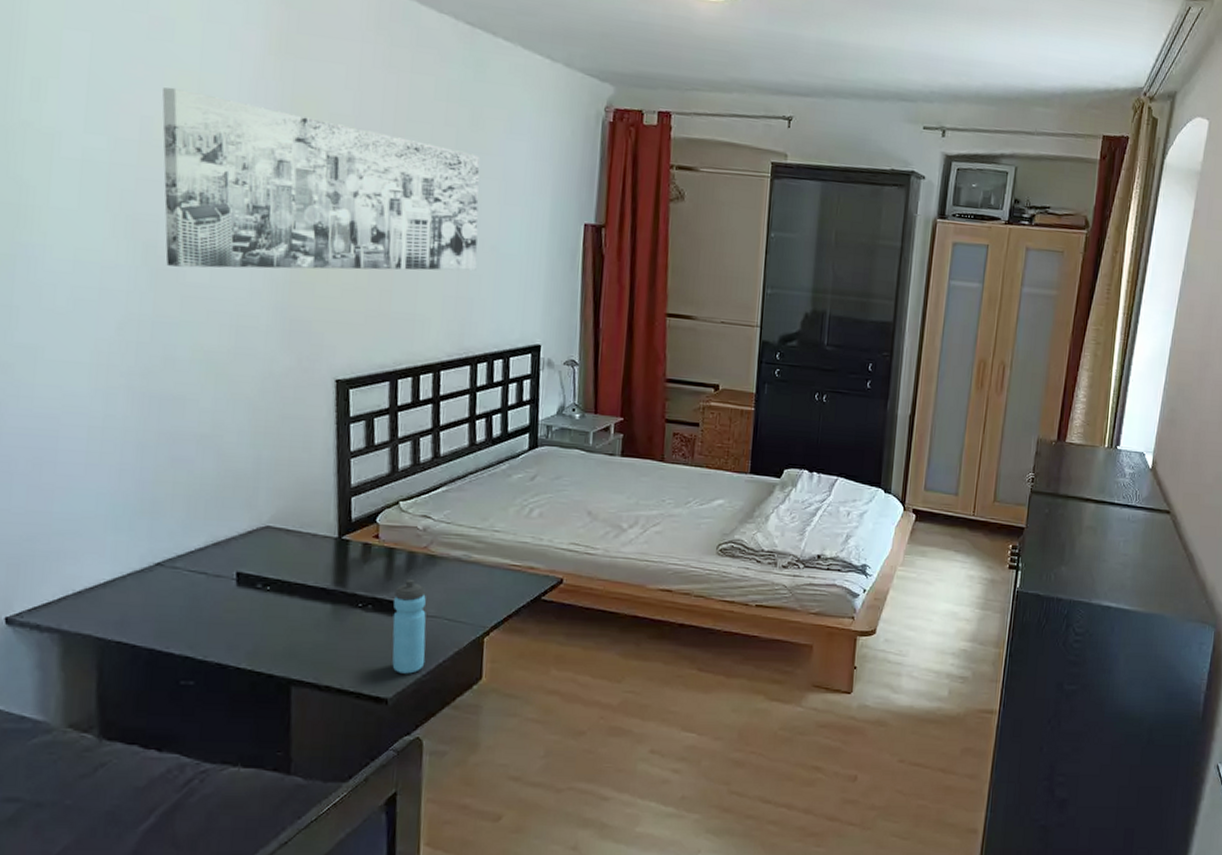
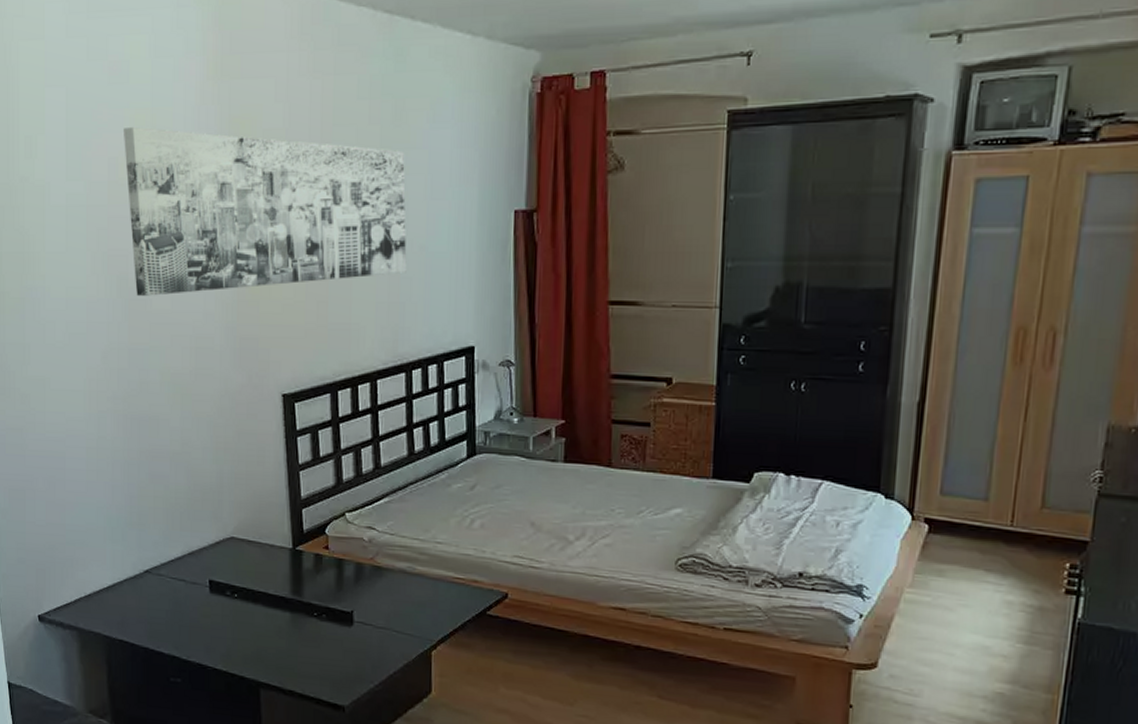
water bottle: present [392,578,426,674] -> none [345,589,377,684]

